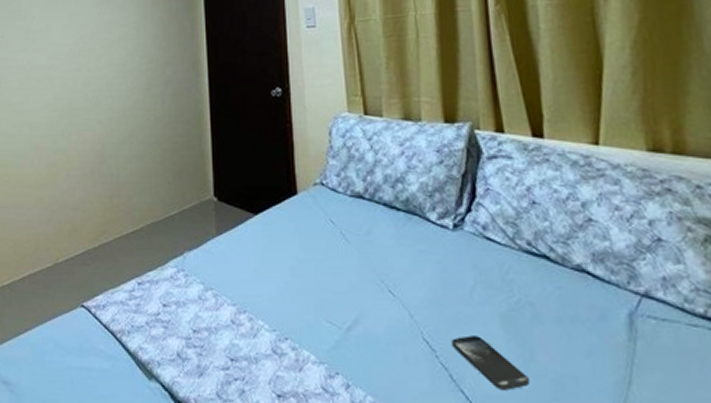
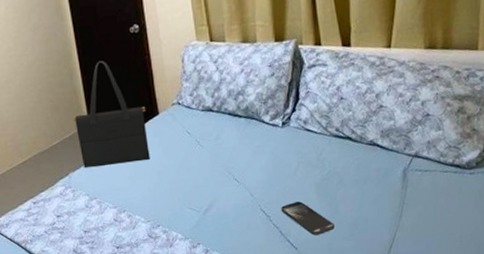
tote bag: none [197,124,283,250] -> present [73,61,150,169]

